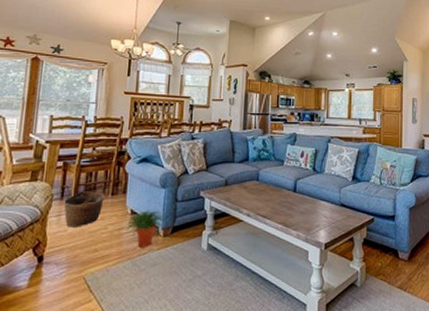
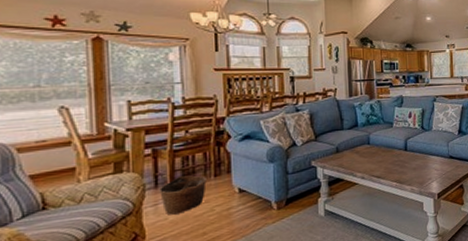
potted plant: present [124,210,167,247] -> none [233,186,279,224]

